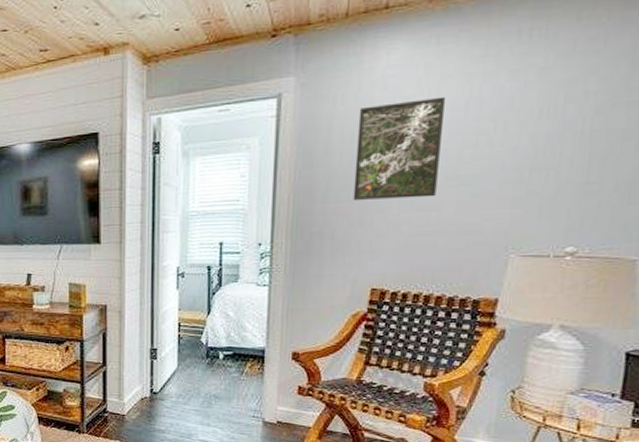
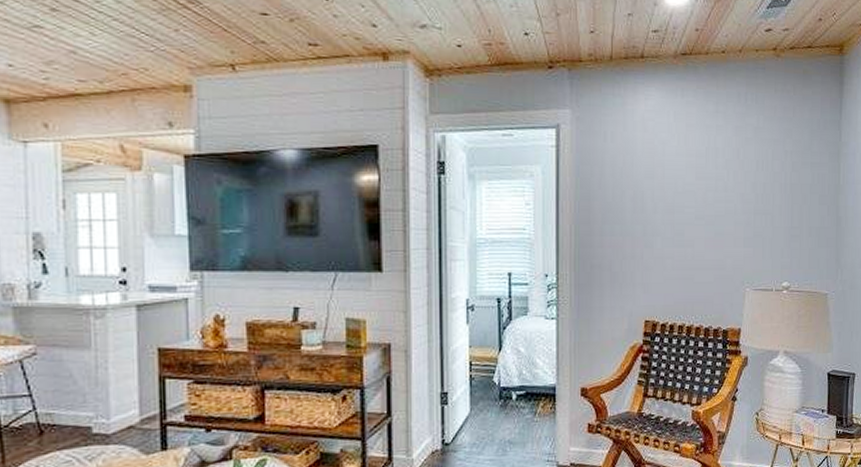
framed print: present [353,96,445,200] -> none [625,143,691,234]

